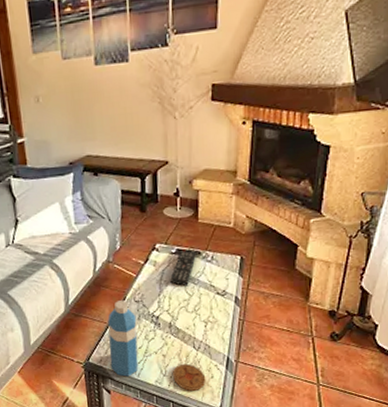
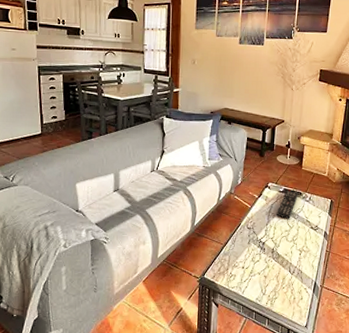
water bottle: present [108,300,138,377] -> none [221,226,247,293]
coaster: present [173,363,206,391] -> none [271,285,297,310]

